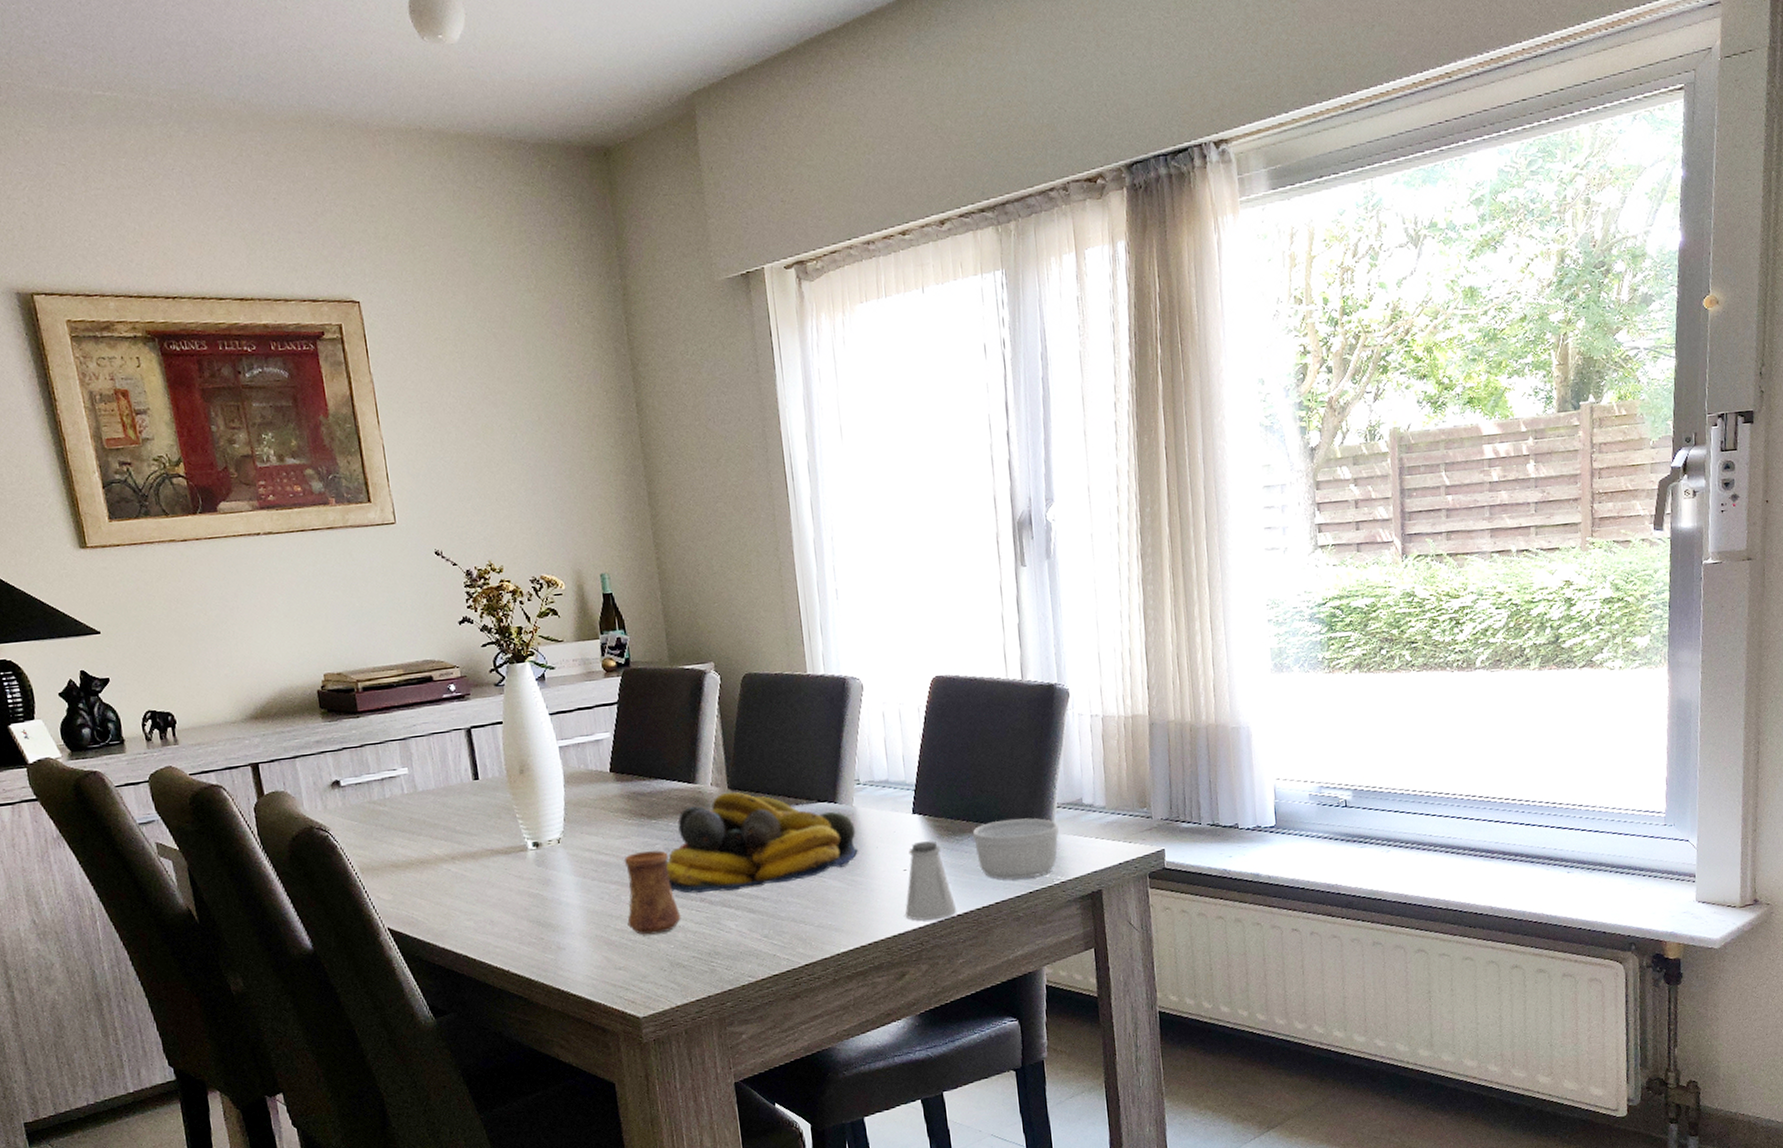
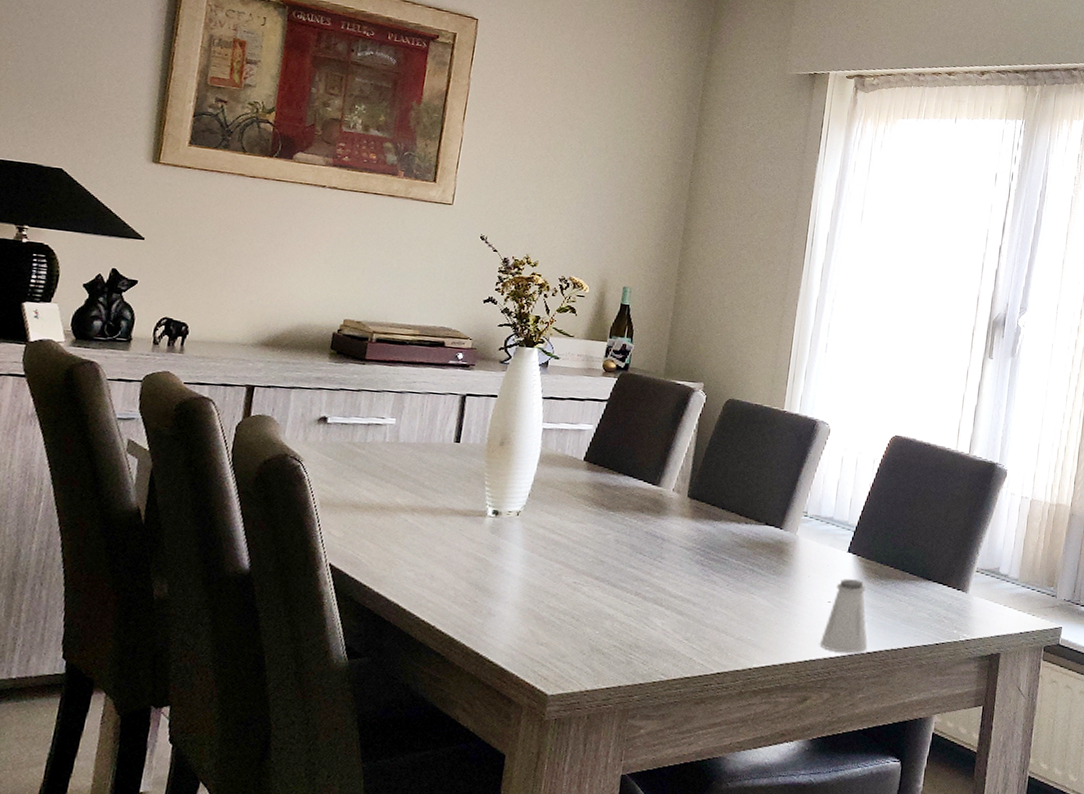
cup: present [624,850,681,935] -> none [561,538,617,618]
fruit bowl: present [666,792,859,894] -> none [609,499,794,593]
ramekin: present [972,818,1059,880] -> none [896,572,974,631]

